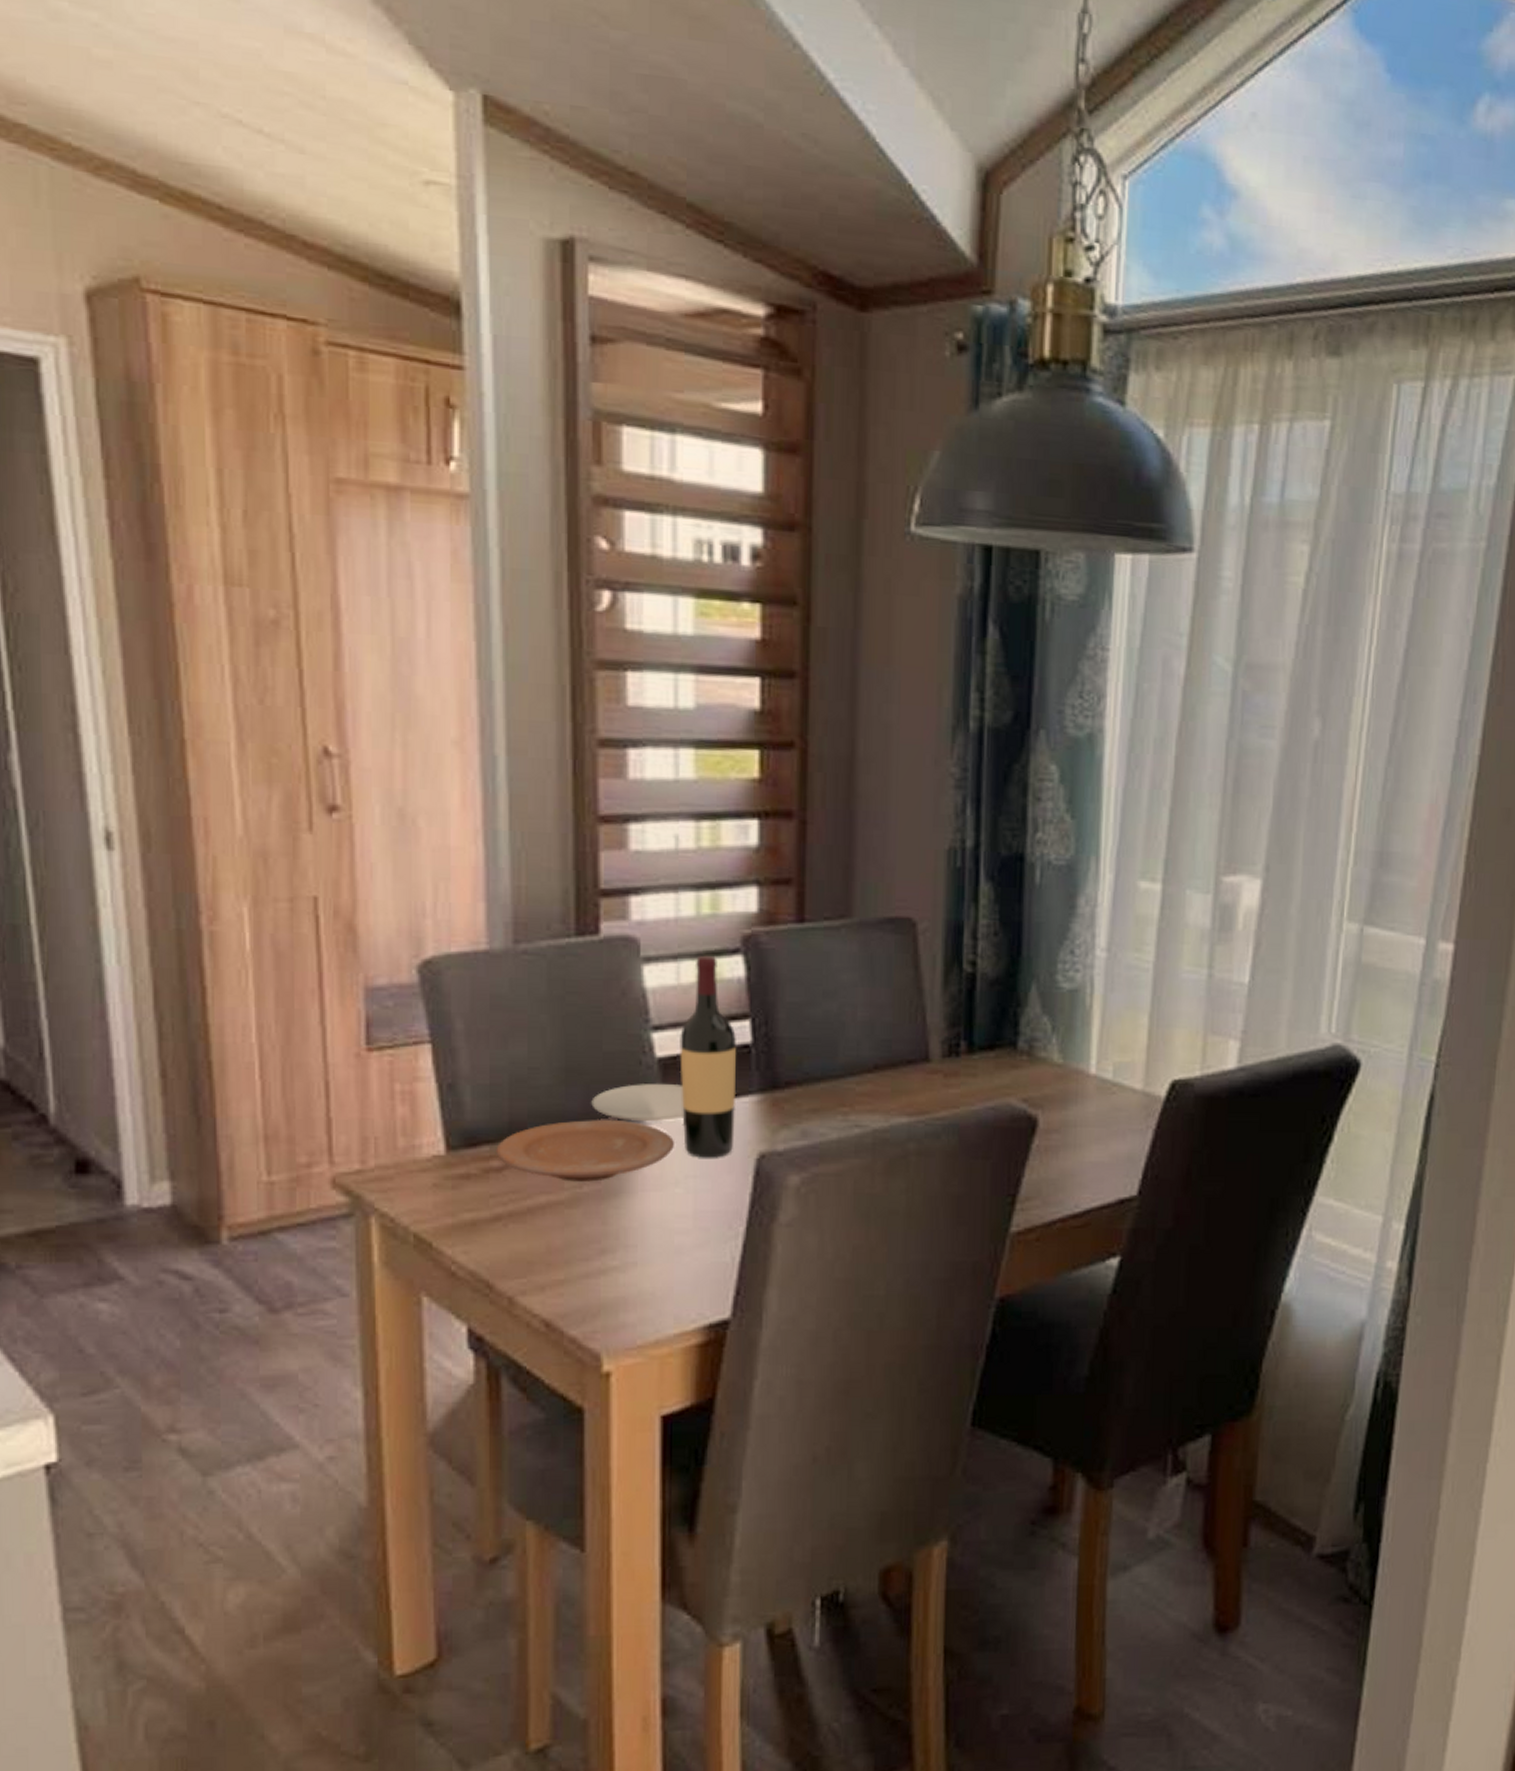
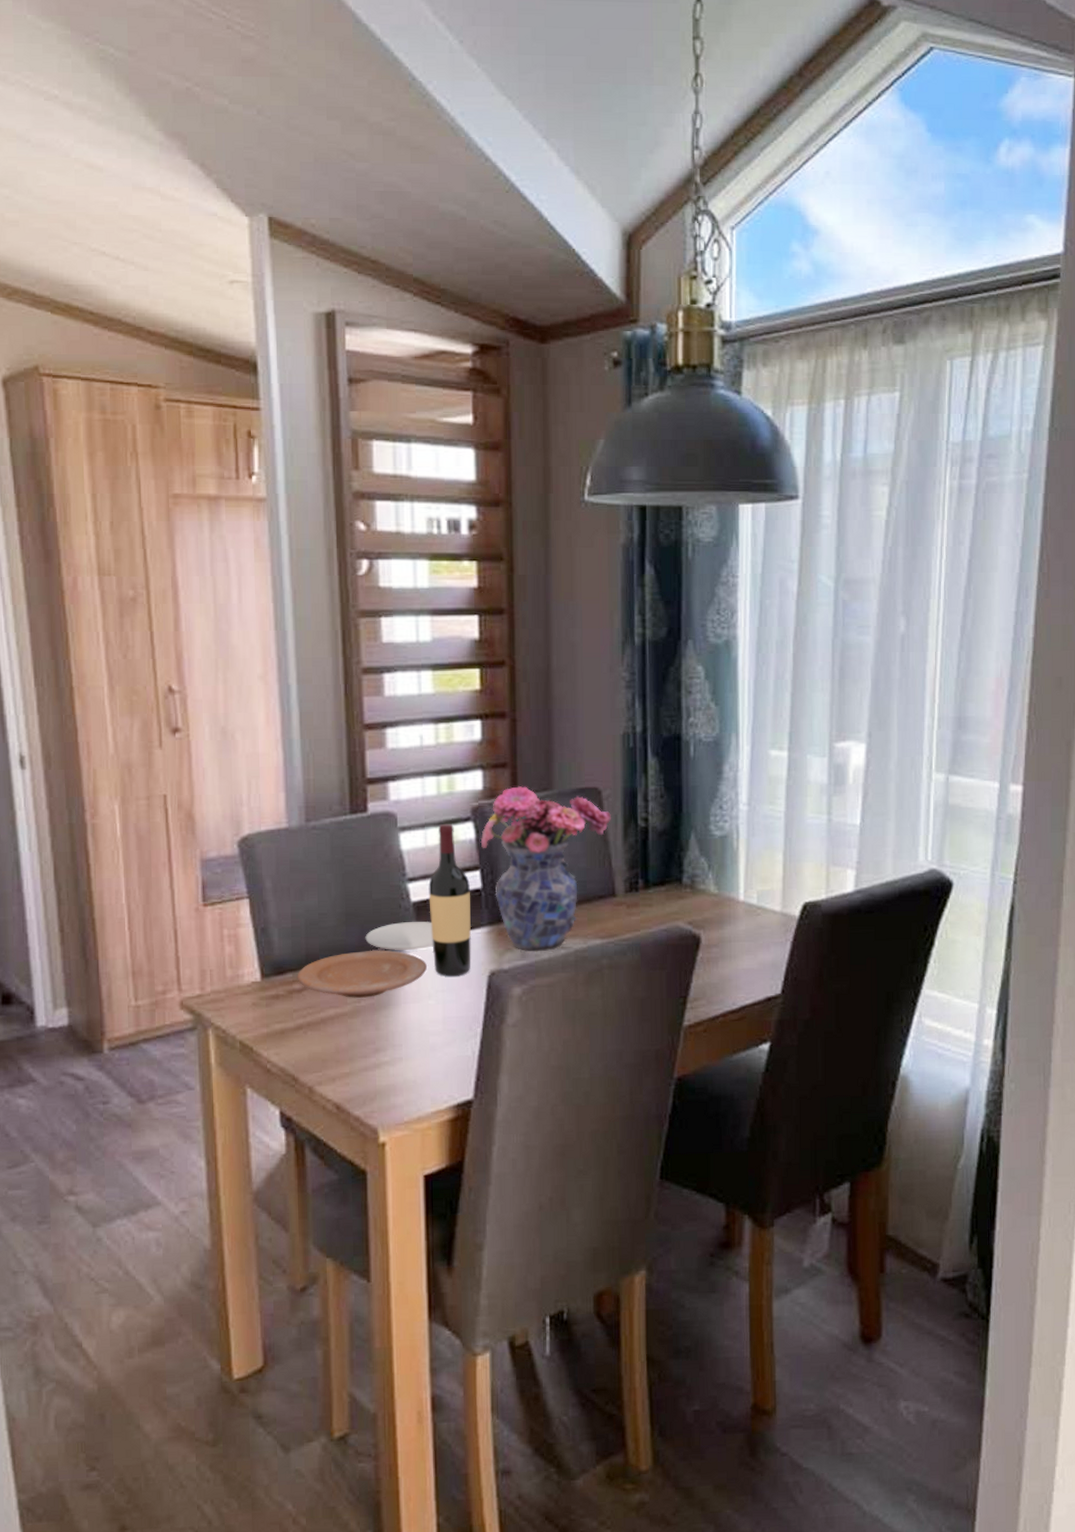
flower arrangement: none [752,911,928,1130] -> present [480,786,611,952]

